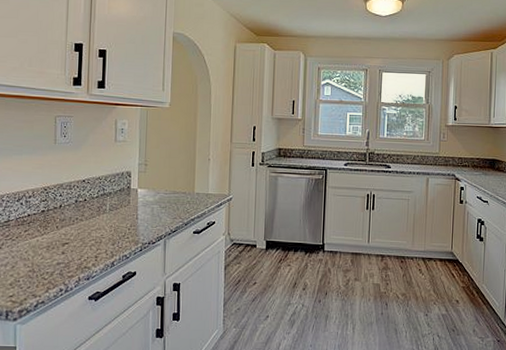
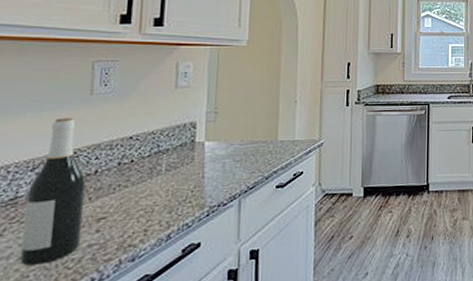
wine bottle: none [14,161,54,273] -> present [20,117,87,266]

